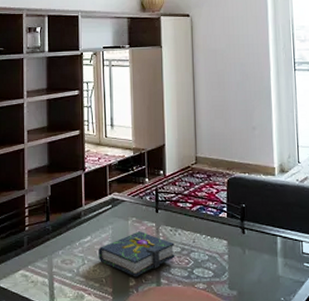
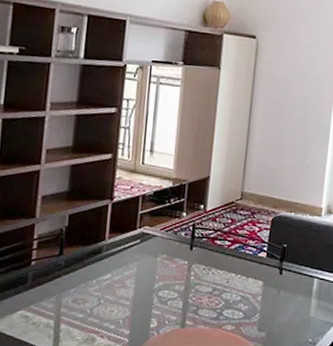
book: present [98,231,175,277] -> none [117,269,207,319]

